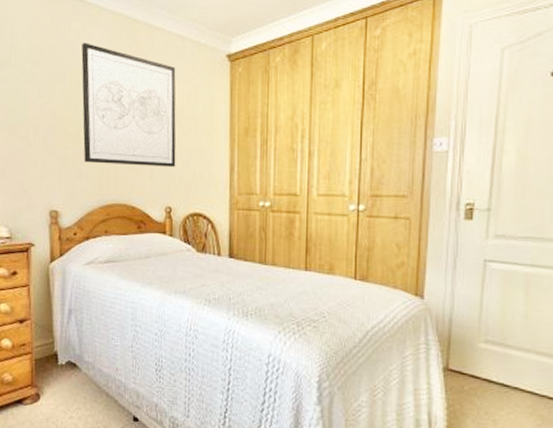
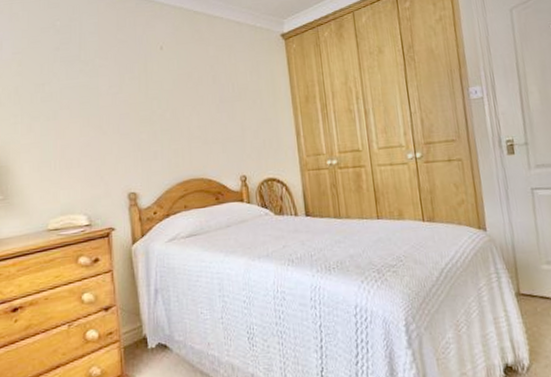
wall art: present [81,43,176,168] -> none [147,35,246,144]

